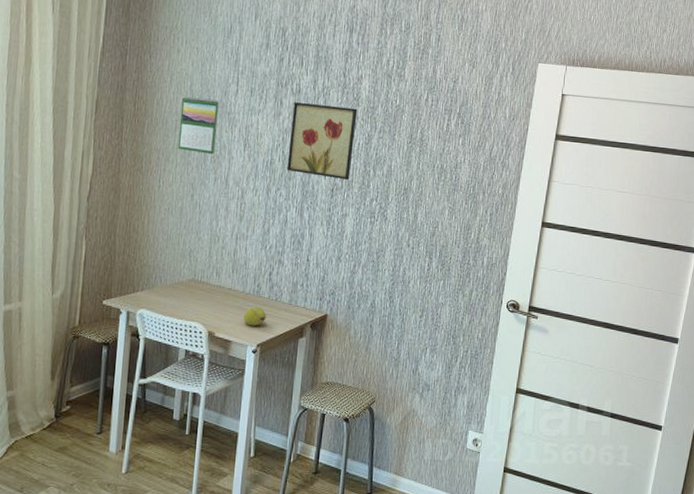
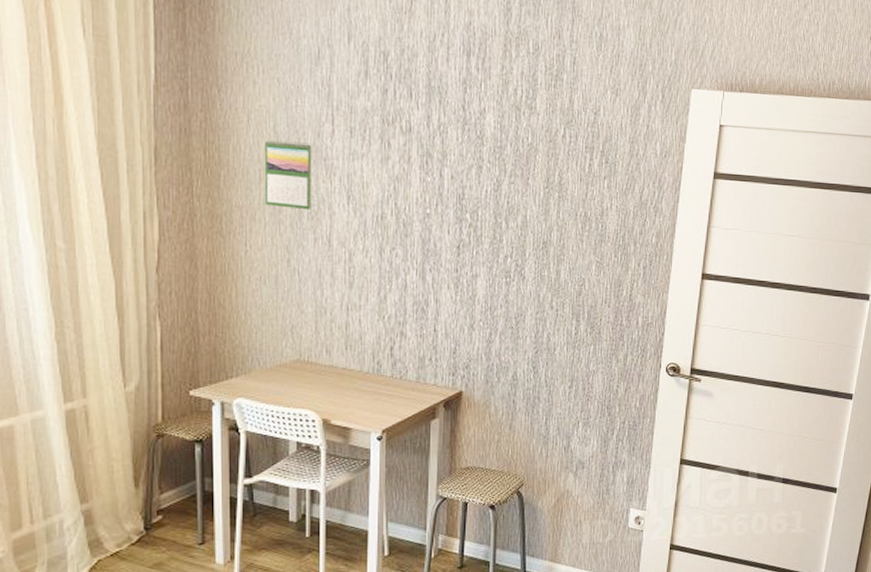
fruit: present [243,307,267,326] -> none [363,387,392,410]
wall art: present [286,101,358,181] -> none [402,142,482,235]

